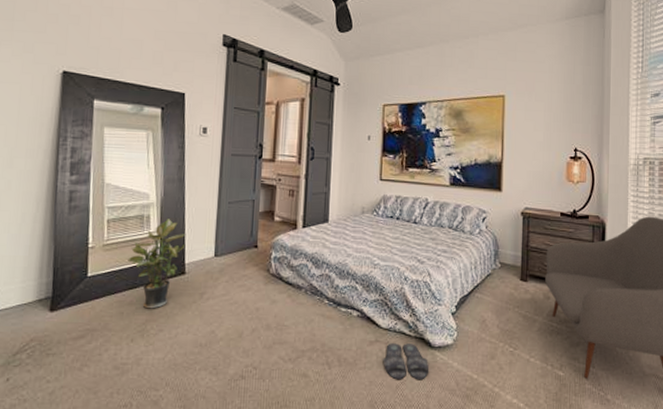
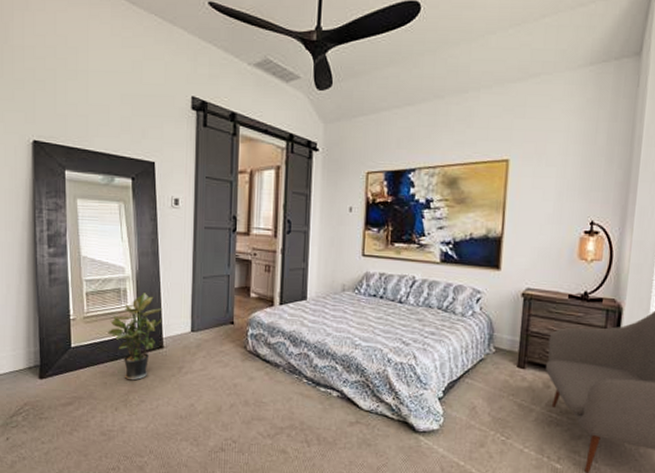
slippers: present [383,343,429,380] -> none [363,425,412,464]

